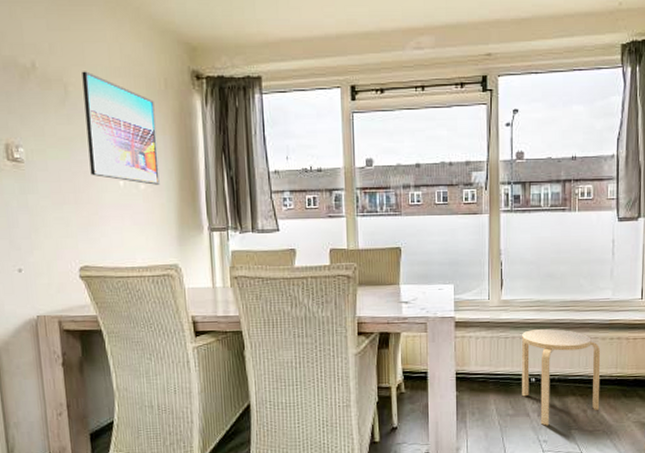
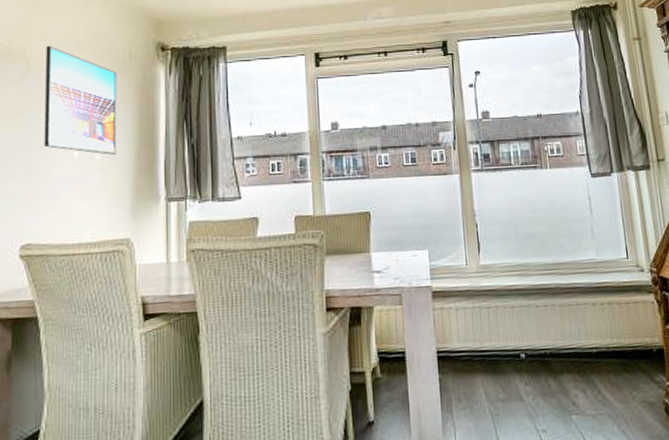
stool: present [521,329,601,426] -> none [505,295,601,412]

